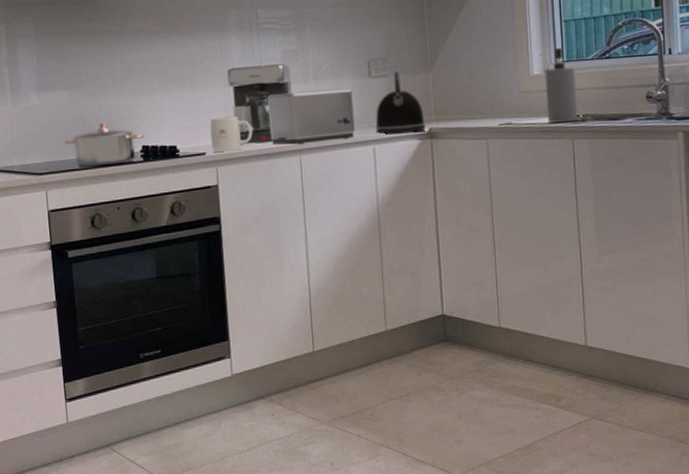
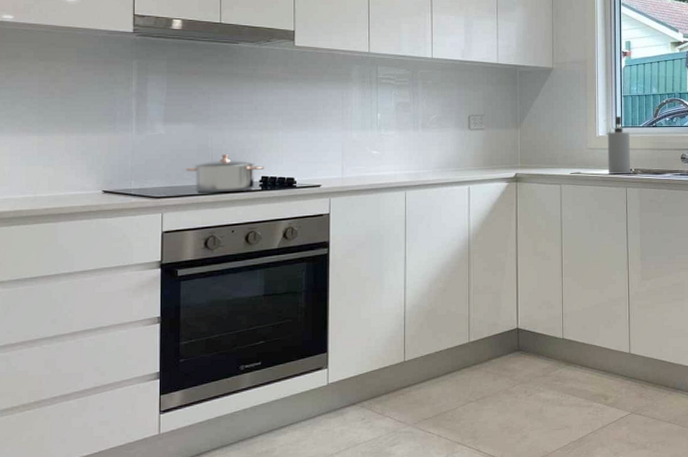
mug: present [209,116,253,153] -> none [326,155,365,186]
coffee maker: present [226,64,292,145] -> none [345,113,403,179]
toaster: present [267,88,355,145] -> none [380,137,454,182]
kettle: present [375,70,426,135] -> none [471,125,513,177]

